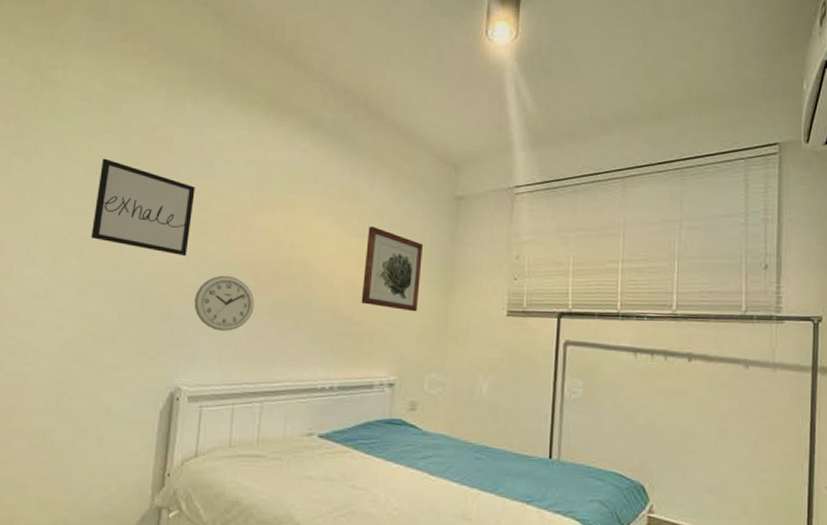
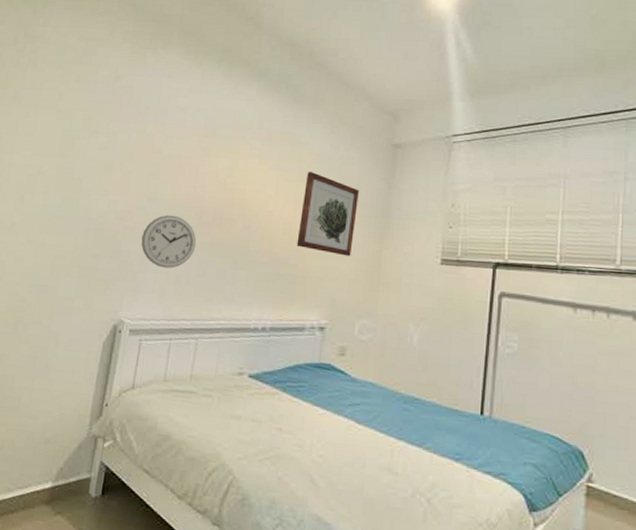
wall art: present [91,158,195,257] -> none [55,105,150,196]

